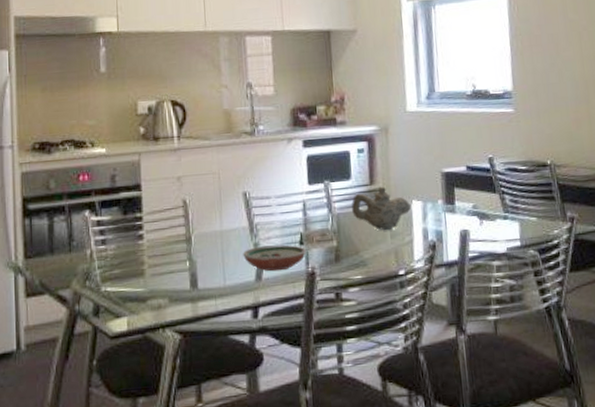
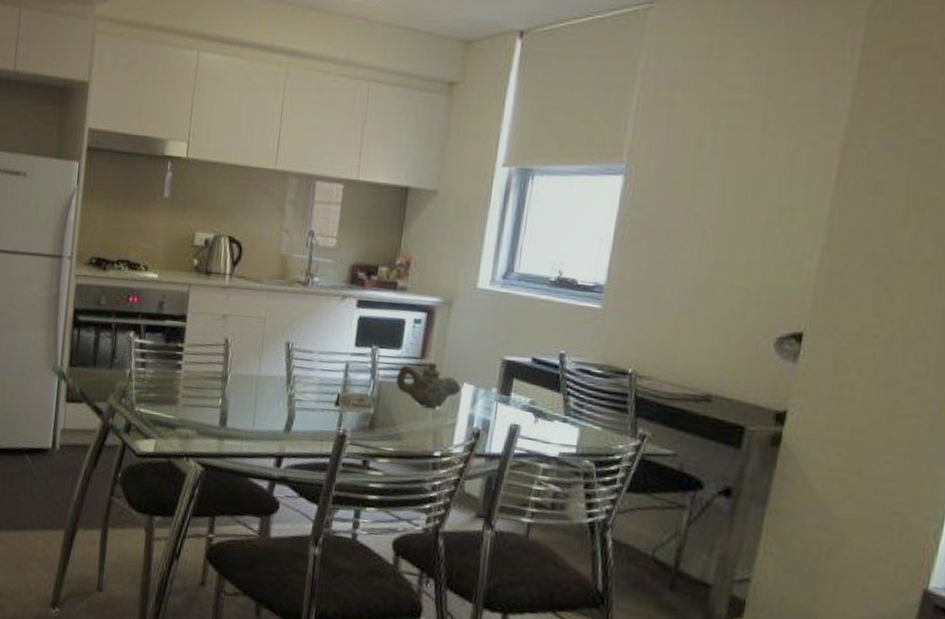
decorative bowl: present [243,245,307,272] -> none [276,398,341,427]

